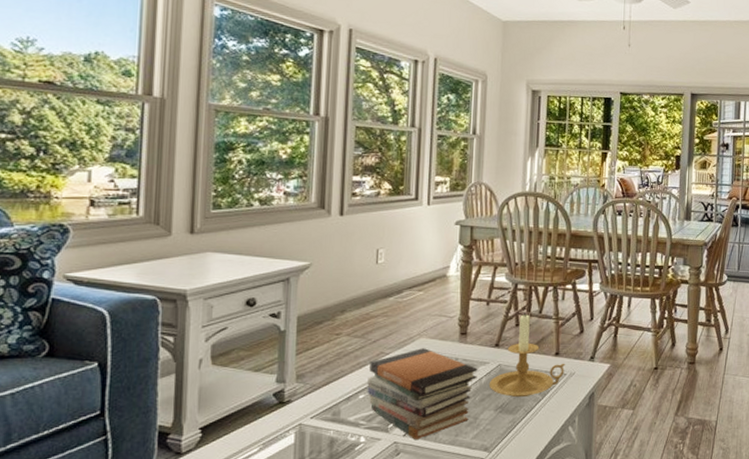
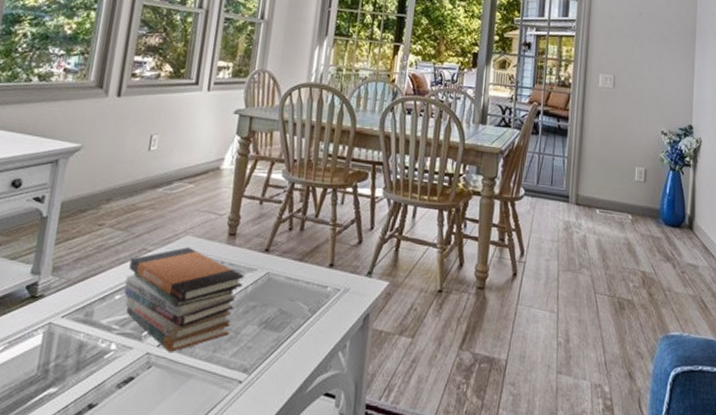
candle holder: present [489,312,566,398] -> none [254,215,340,313]

